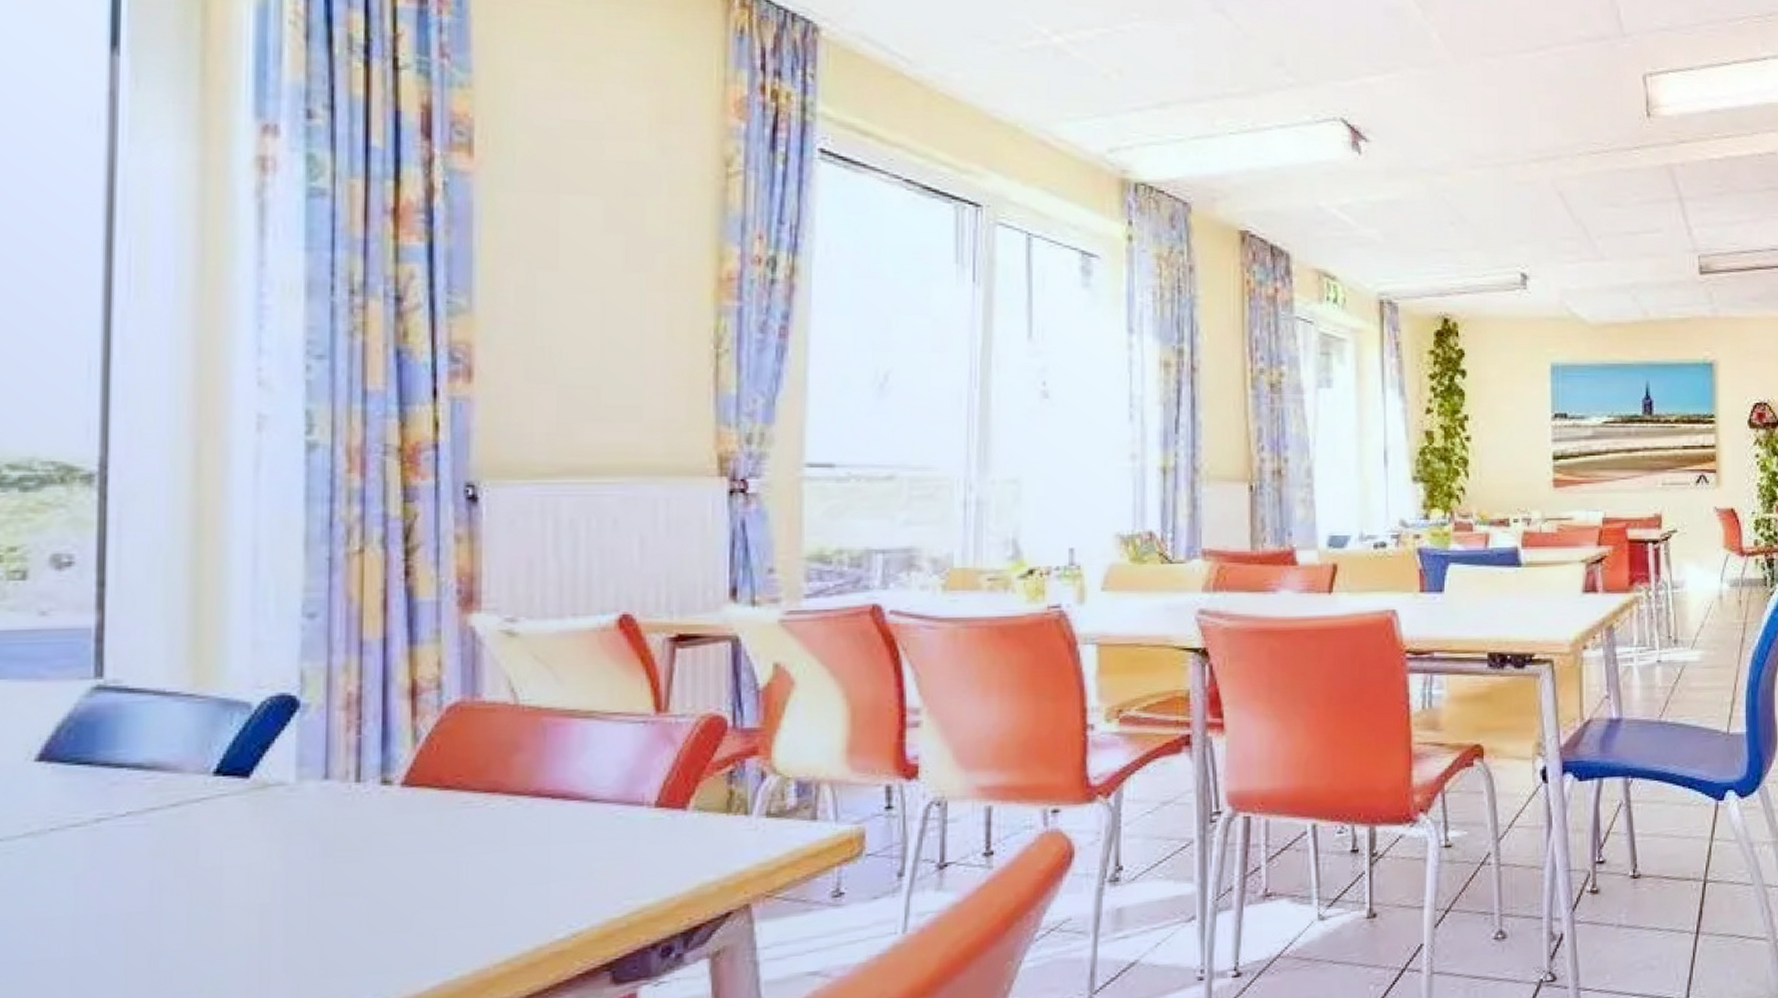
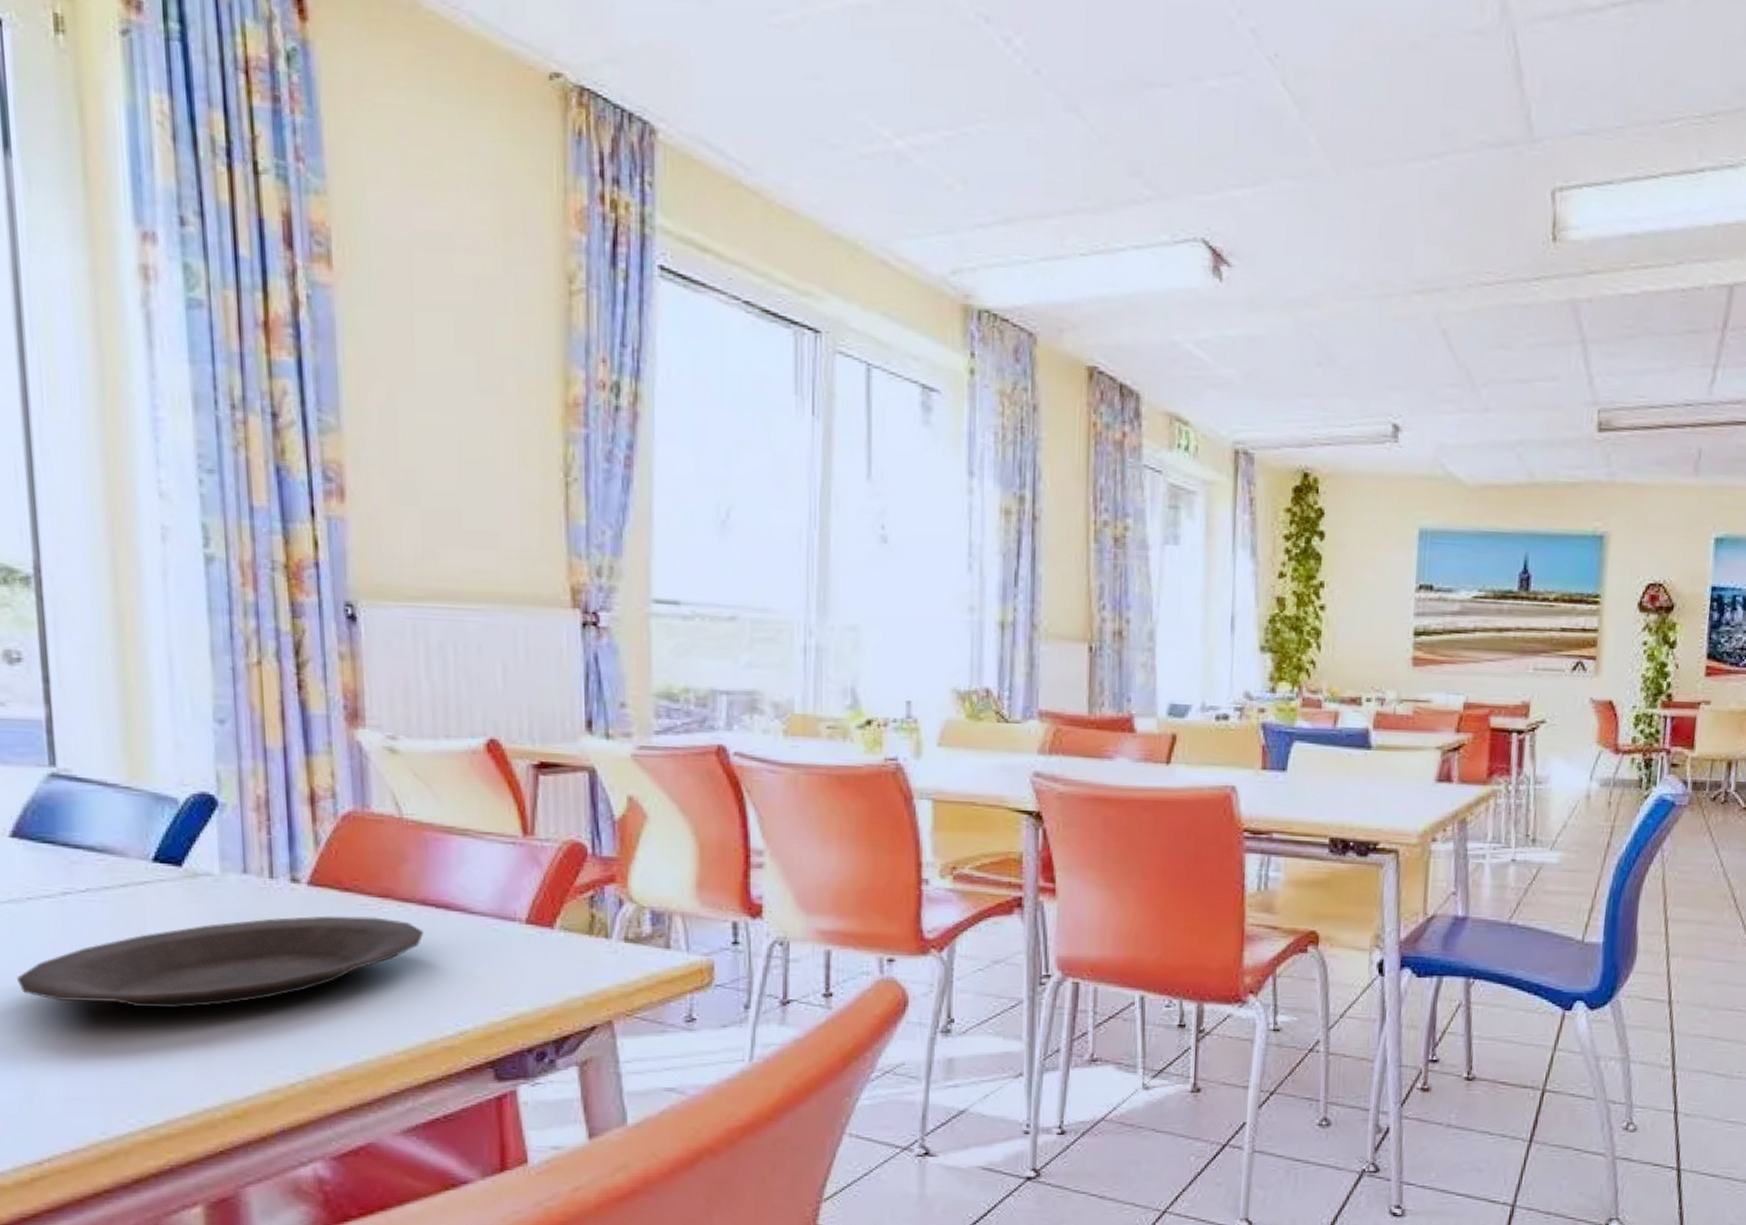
plate: none [26,815,537,945] -> present [17,915,424,1008]

